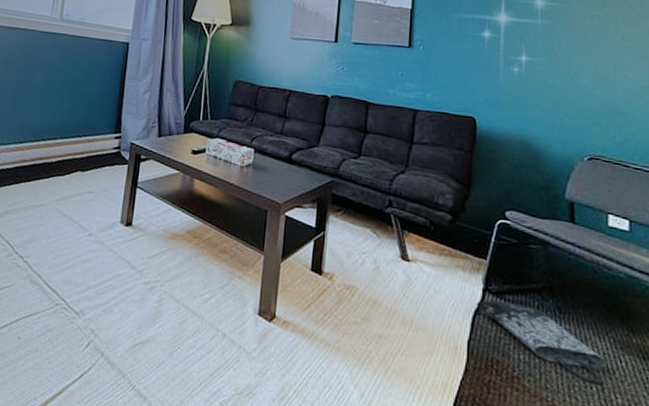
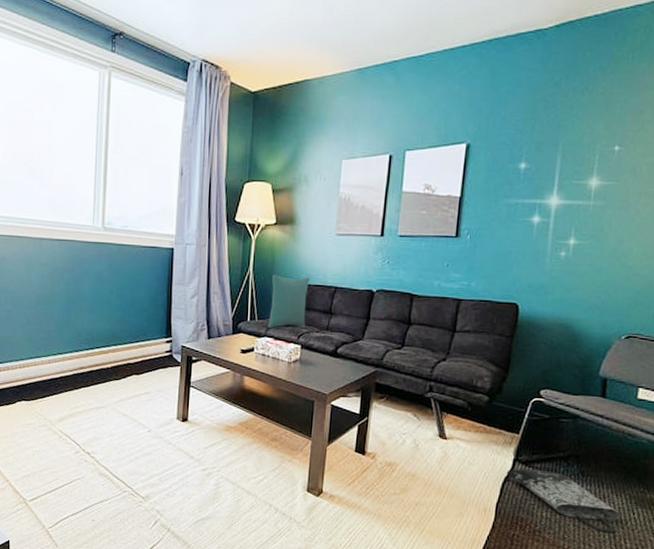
pillow: none [220,74,264,130] -> present [267,274,310,329]

